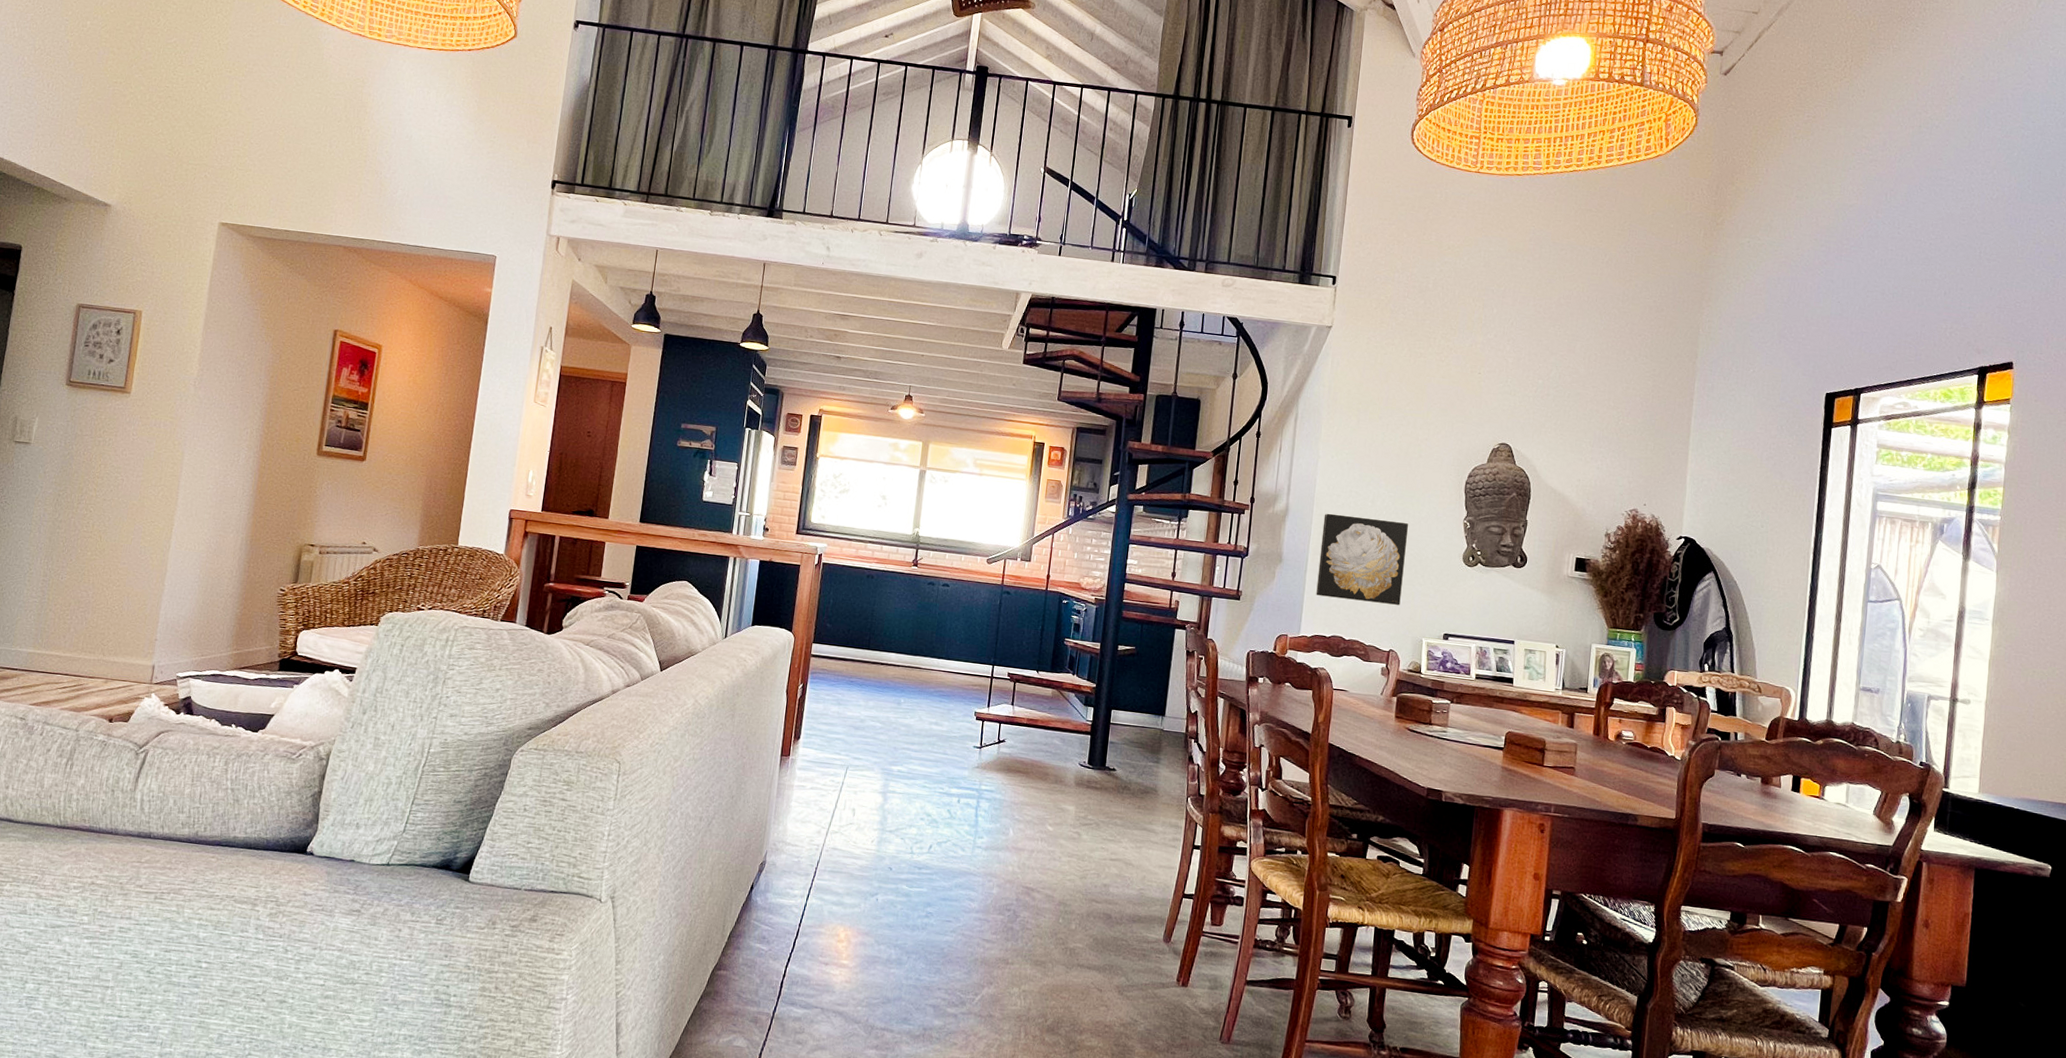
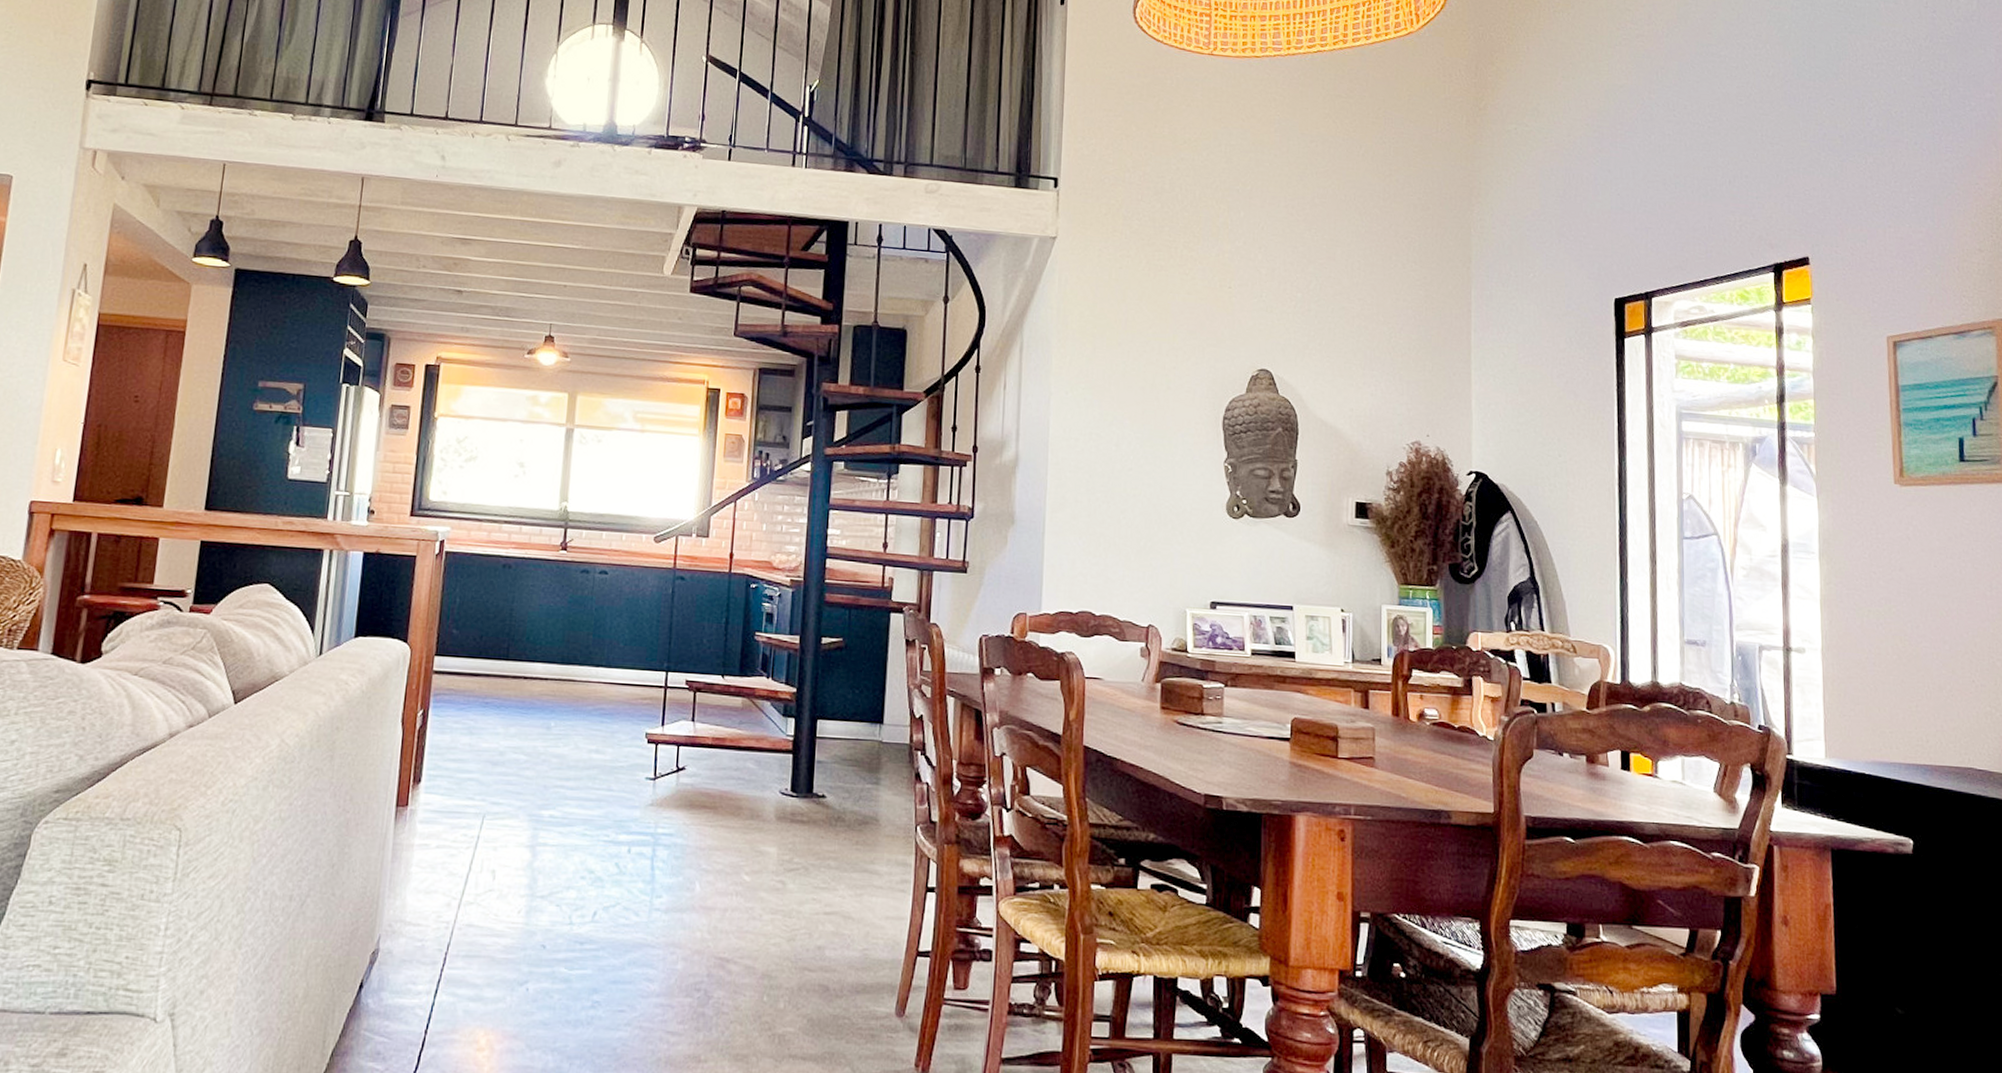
wall art: present [1316,513,1408,605] -> none [1057,461,1160,570]

